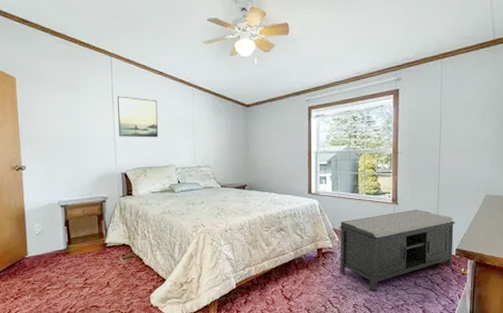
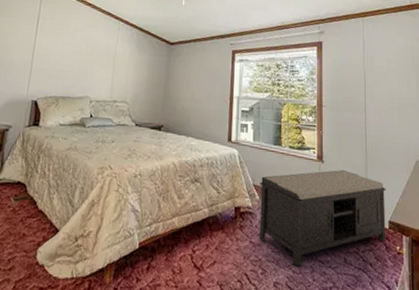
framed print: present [117,96,159,138] -> none [37,22,82,67]

